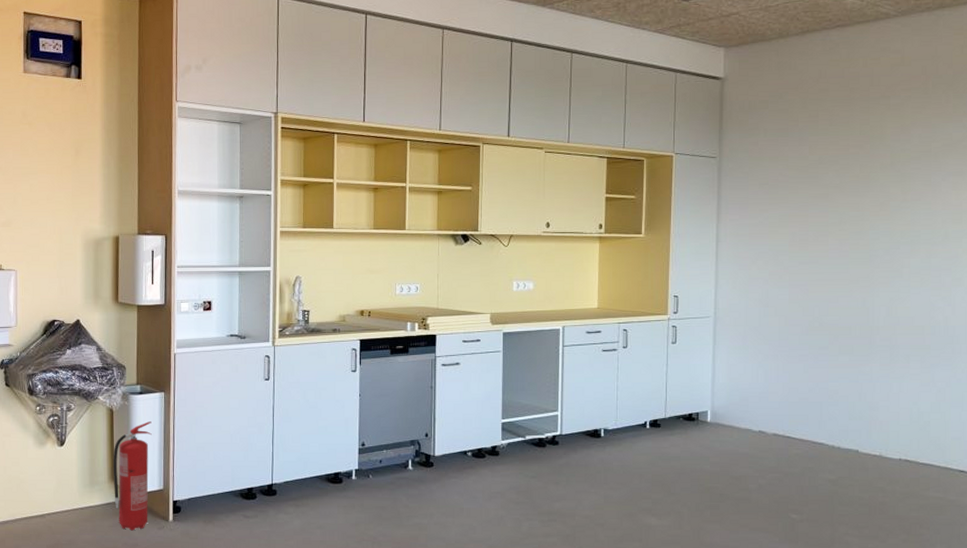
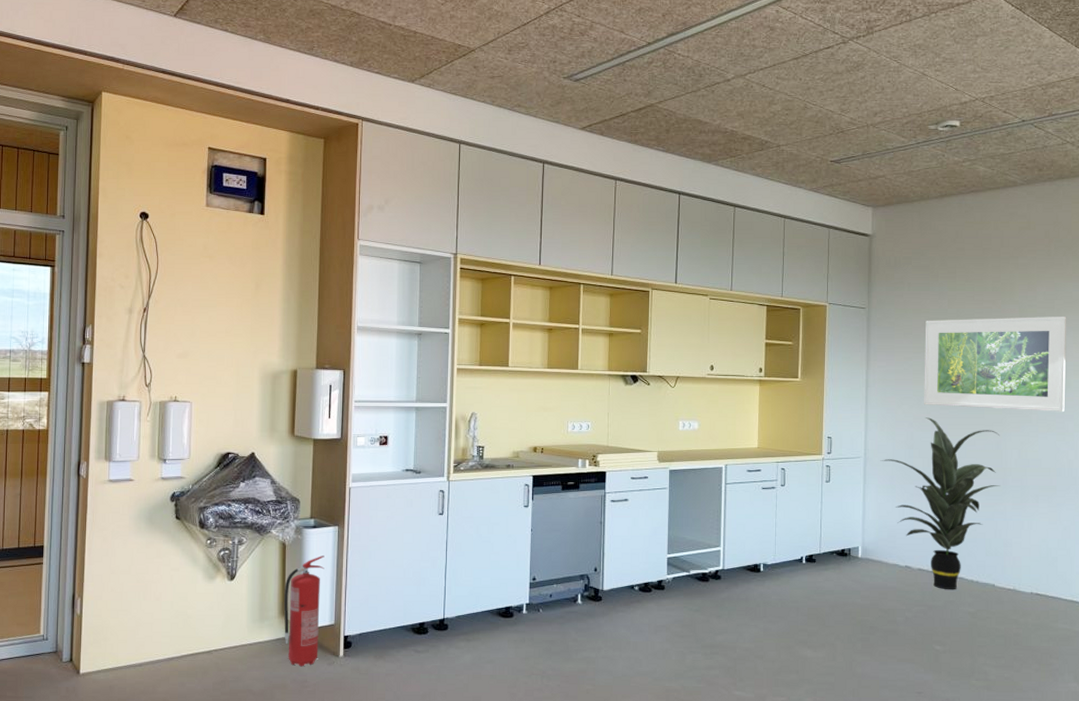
indoor plant: none [731,273,867,456] -> present [880,417,1001,590]
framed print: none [781,160,946,266] -> present [924,316,1067,413]

